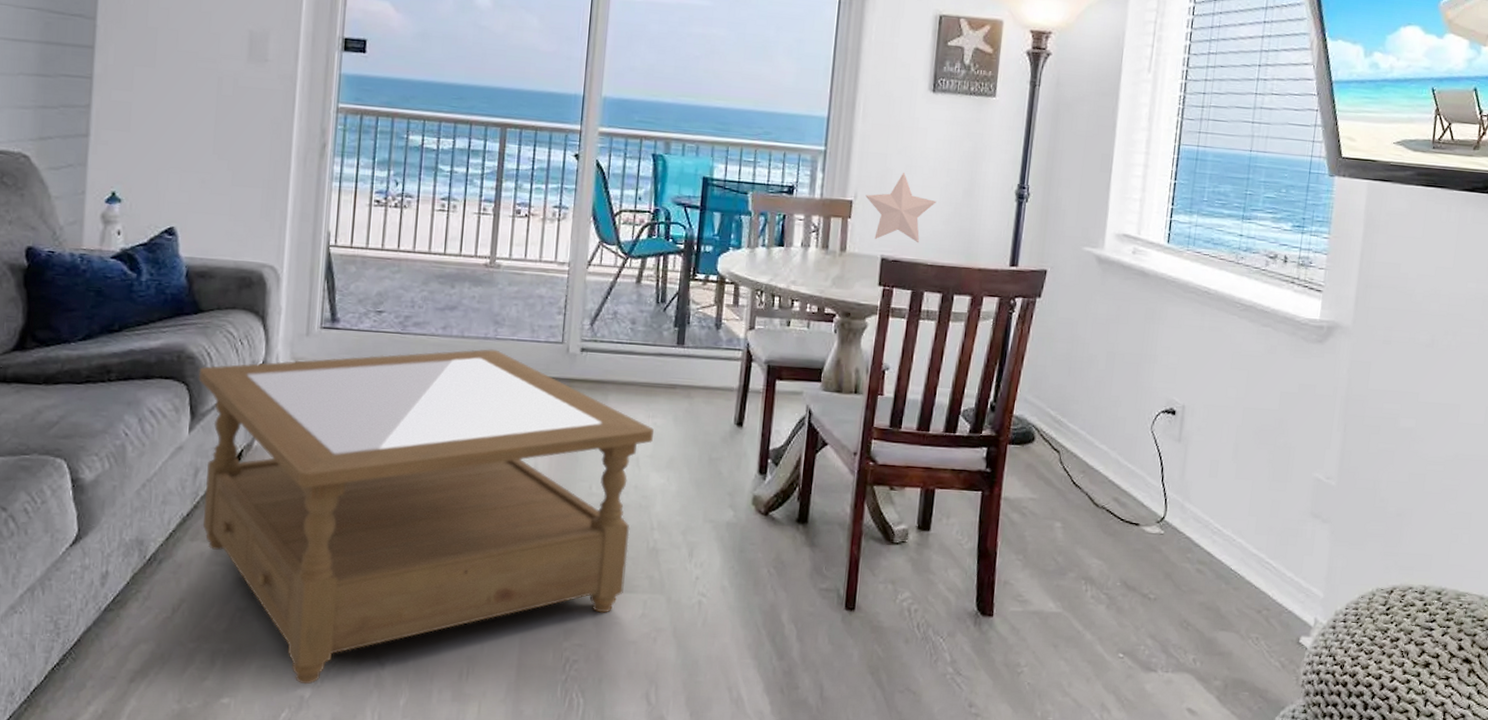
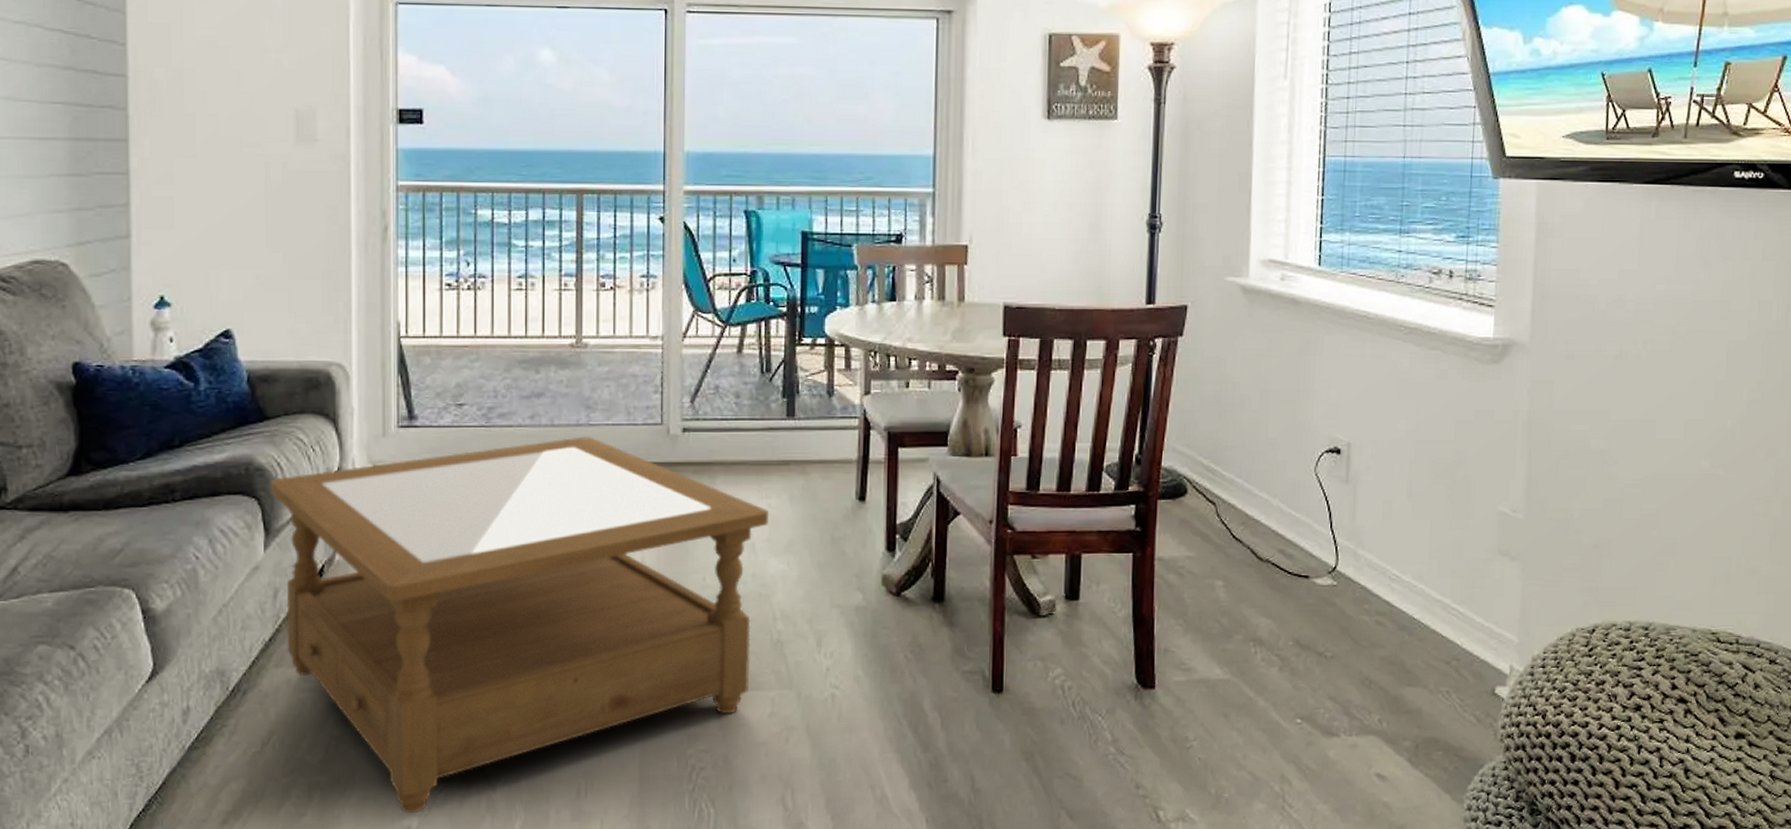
decorative star: present [865,173,937,243] -> none [982,210,1061,287]

